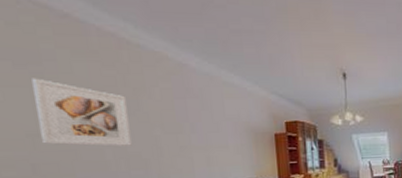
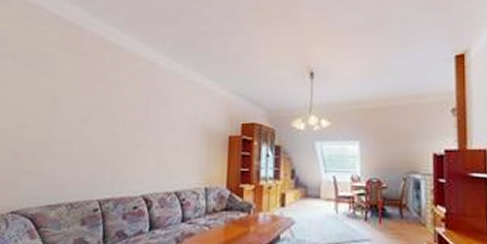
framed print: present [32,78,132,147] -> none [27,76,99,141]

